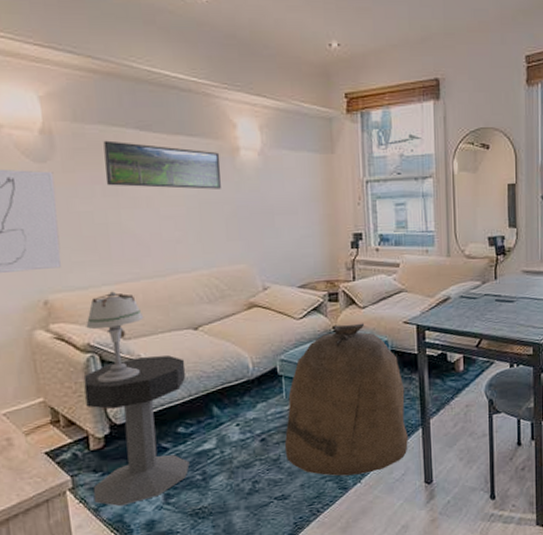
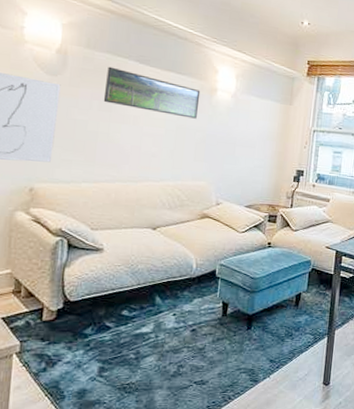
side table: present [83,355,190,507] -> none [36,246,140,374]
table lamp: present [86,291,144,384] -> none [61,188,113,265]
bag: present [284,323,408,476] -> none [210,242,319,370]

